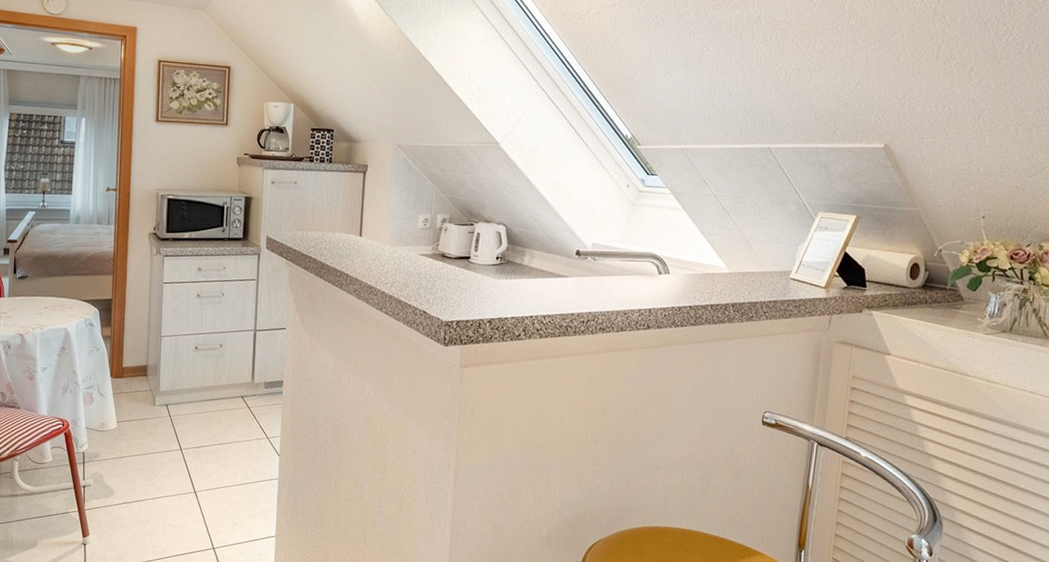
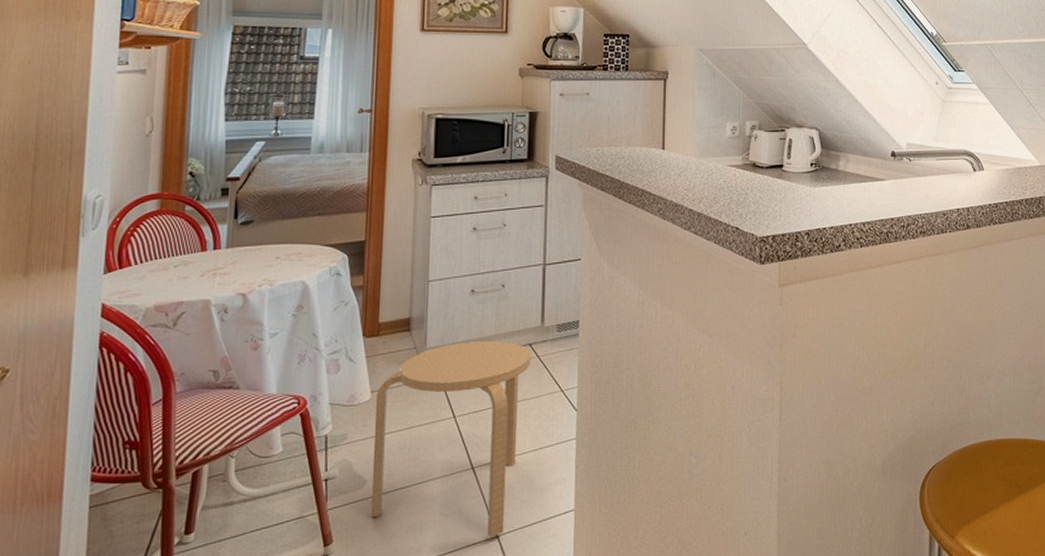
stool: none [117,389,243,549] -> present [370,340,531,537]

